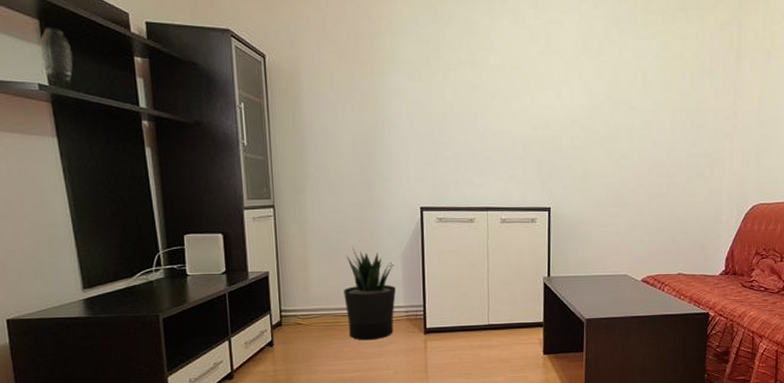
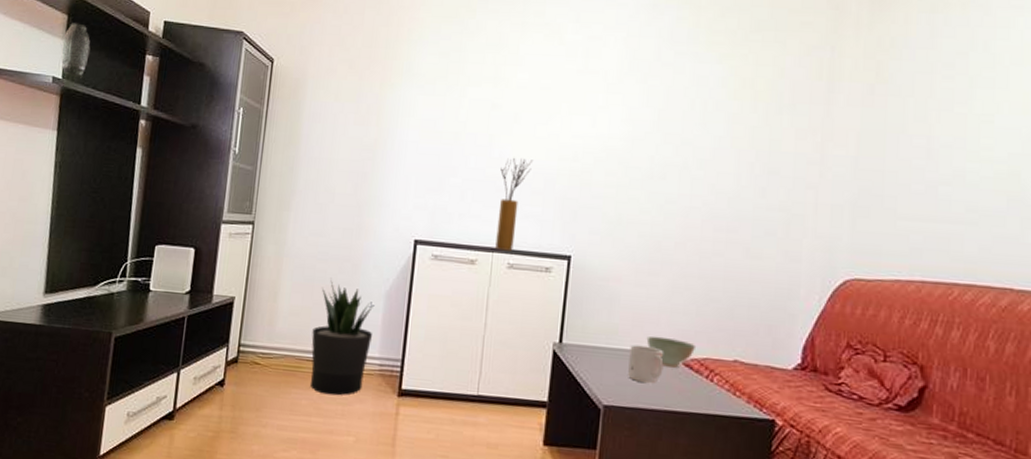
vase: none [486,131,512,209] -> present [495,158,534,251]
mug: none [602,271,628,299] -> present [628,344,664,384]
bowl: none [613,262,651,285] -> present [646,336,697,368]

